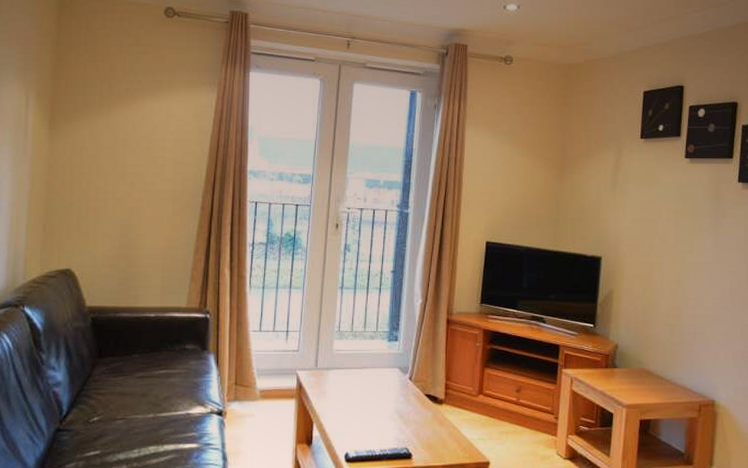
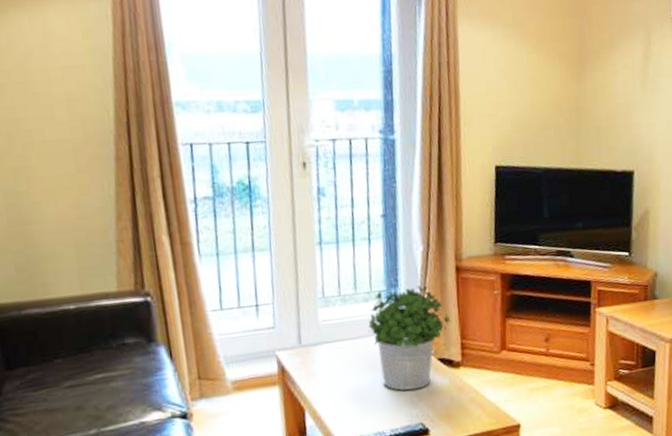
potted plant: none [371,331,439,418] -> present [368,285,451,391]

